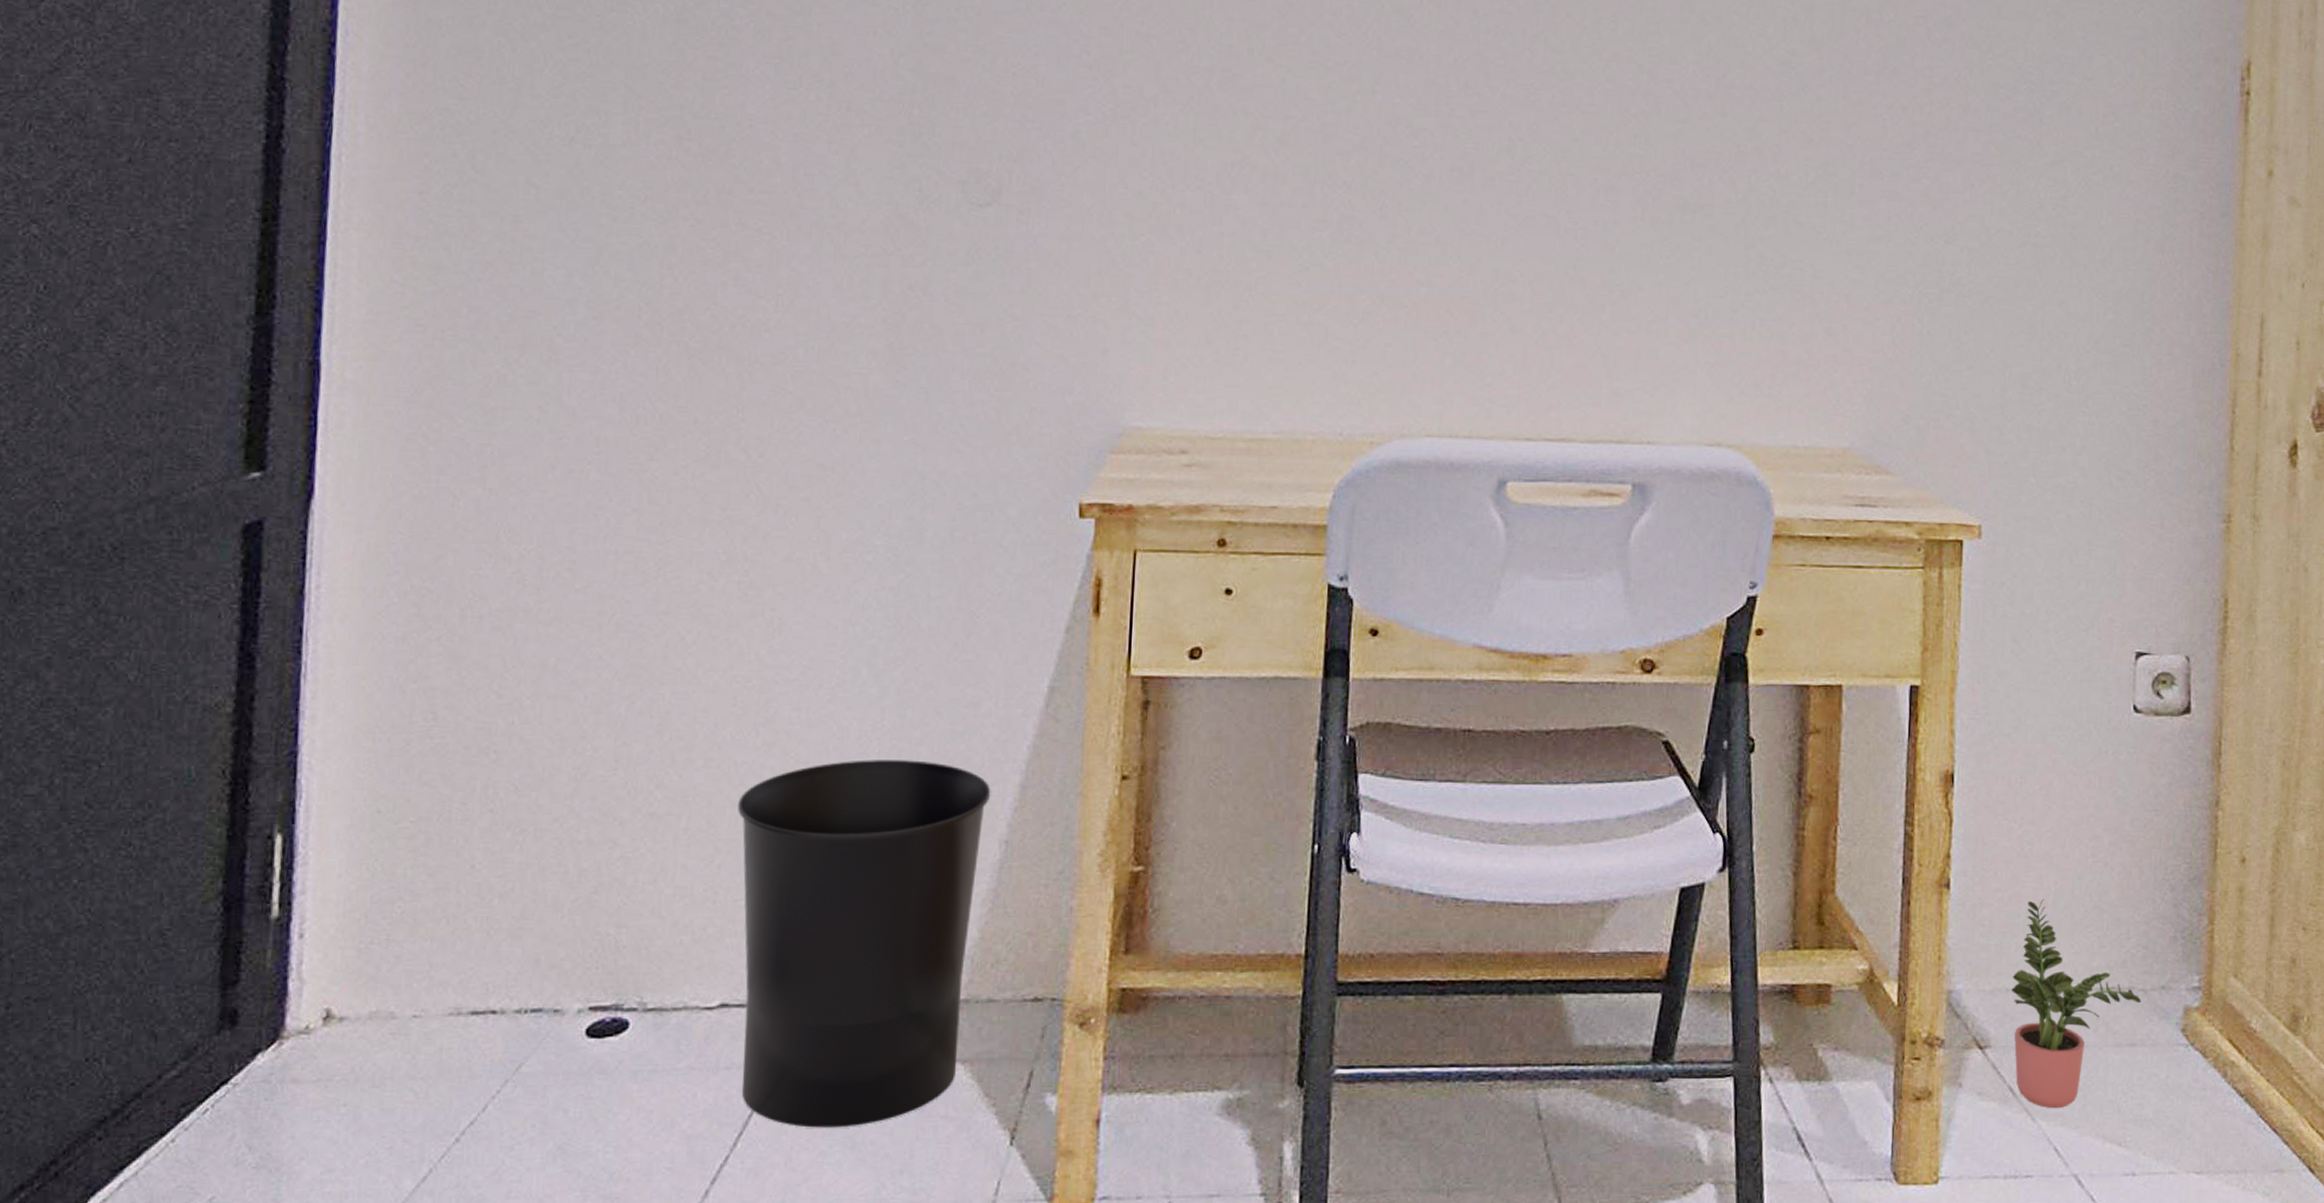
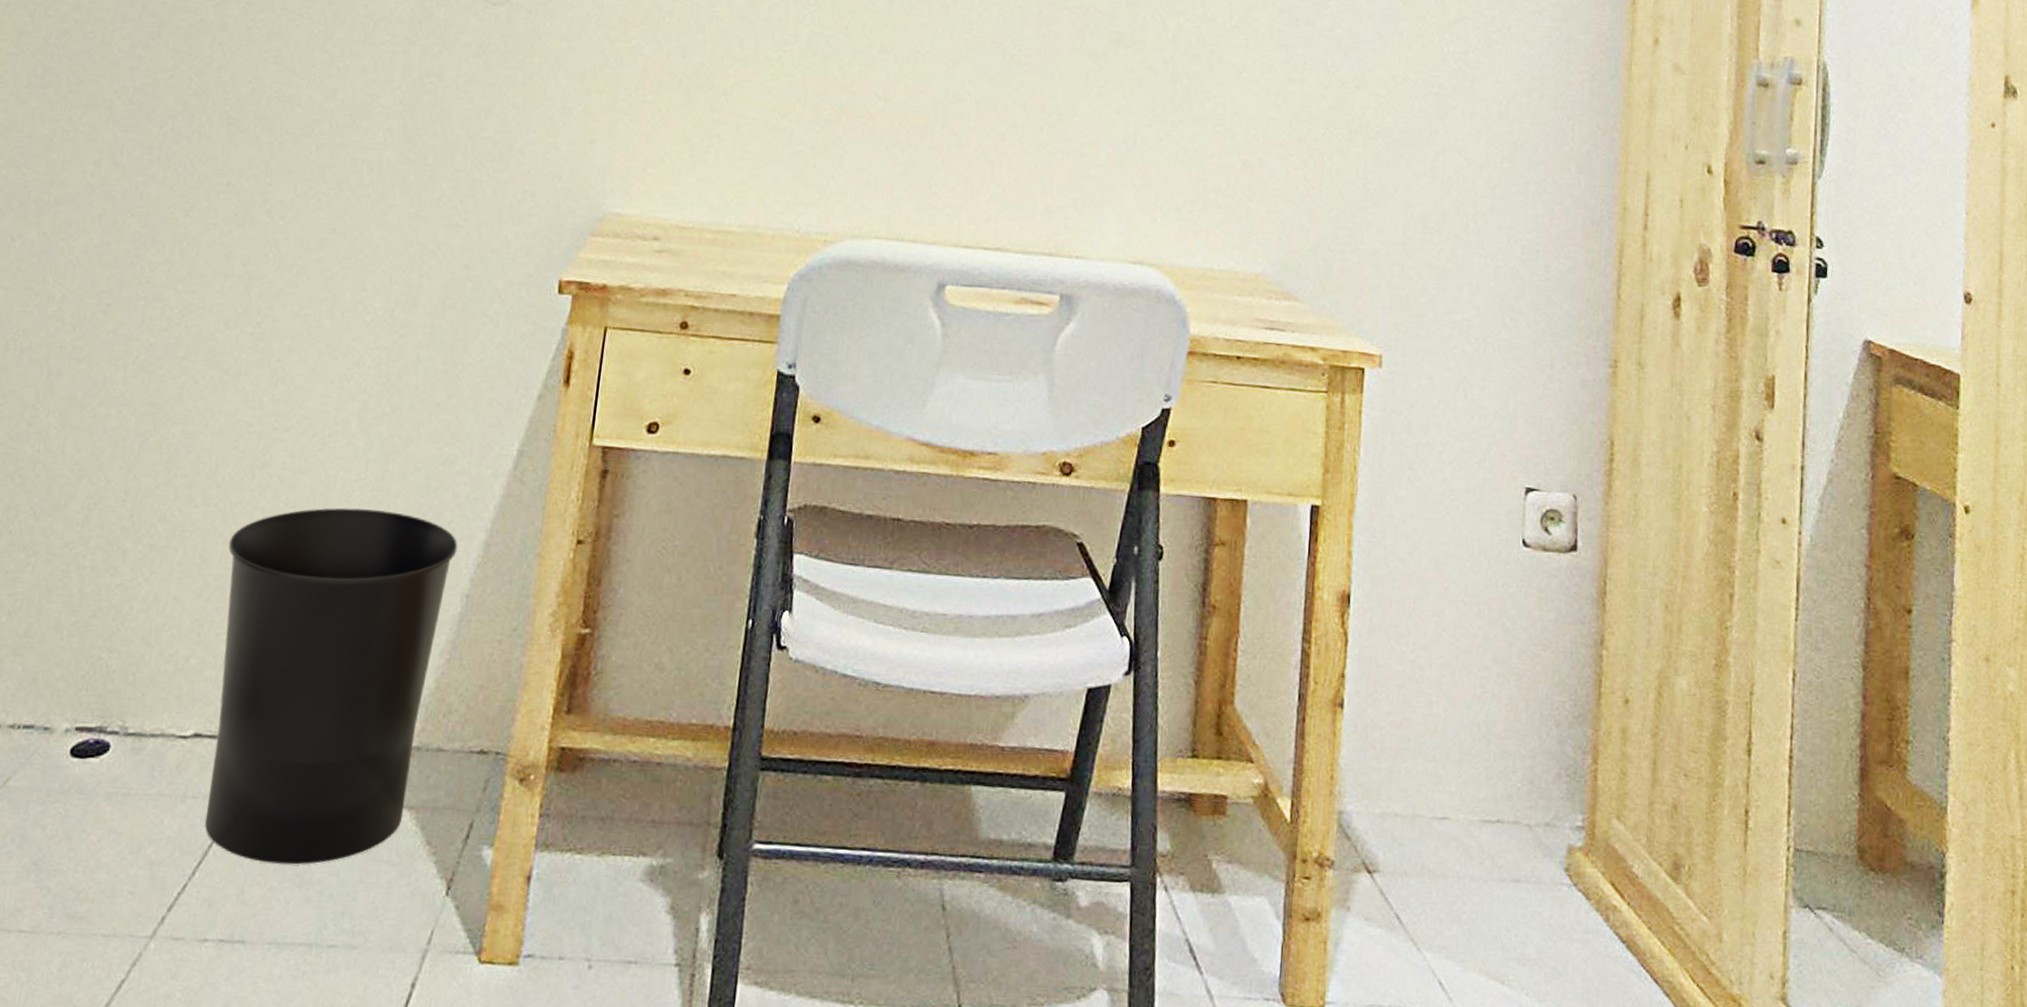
potted plant: present [2012,899,2142,1109] -> none [1400,725,1527,941]

